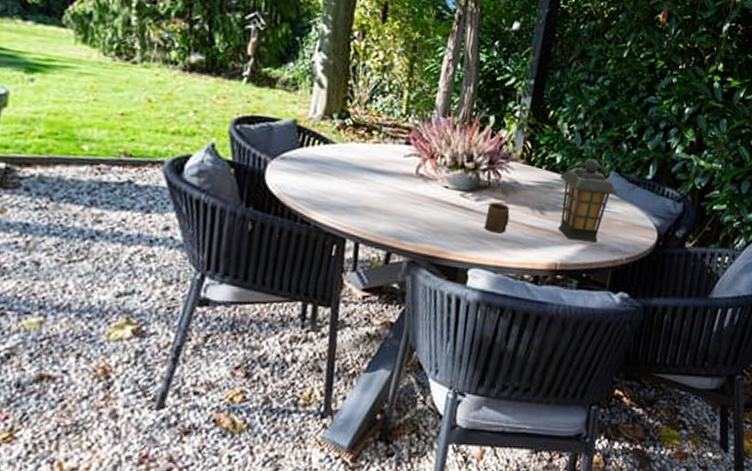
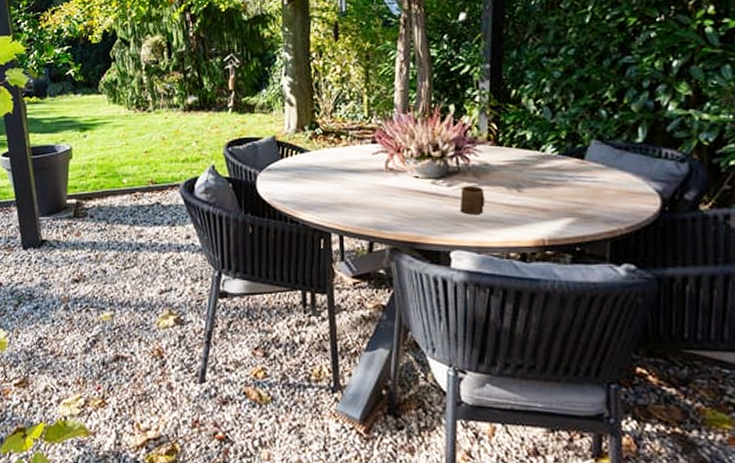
lantern: present [557,158,618,243] -> none [533,130,603,215]

